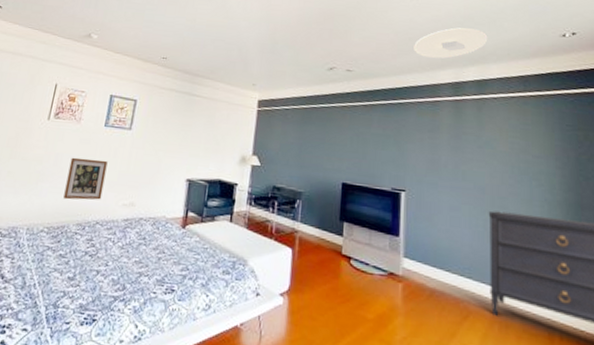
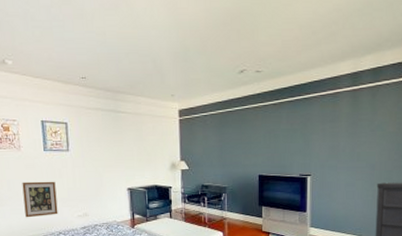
ceiling light: present [414,27,488,59] -> none [317,15,385,51]

